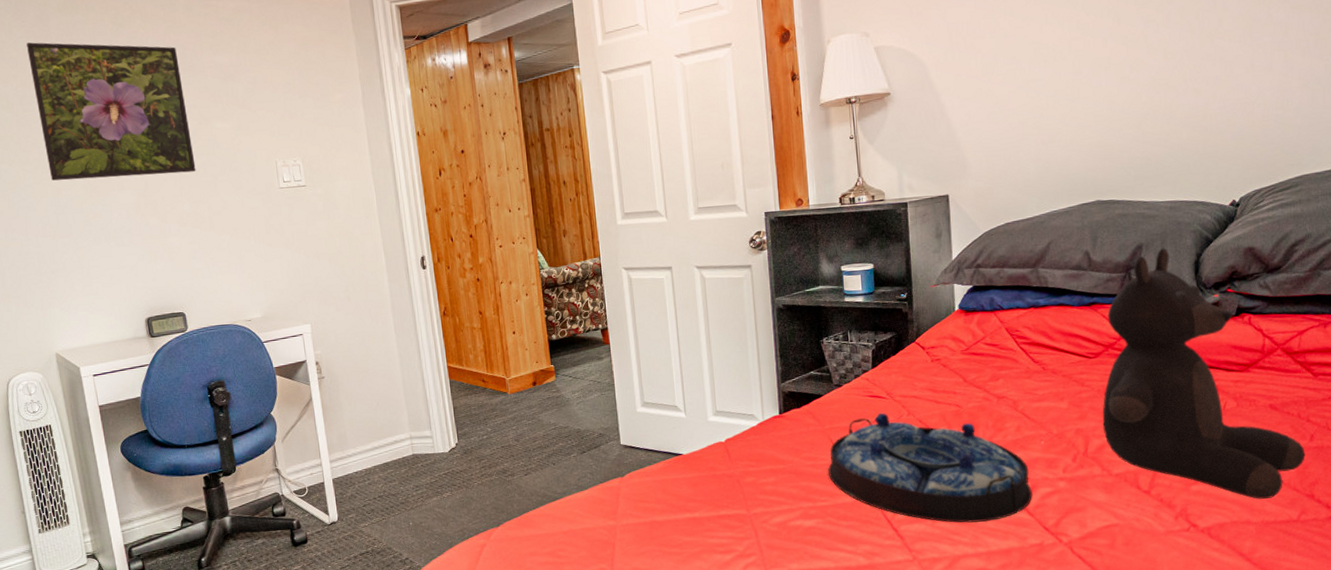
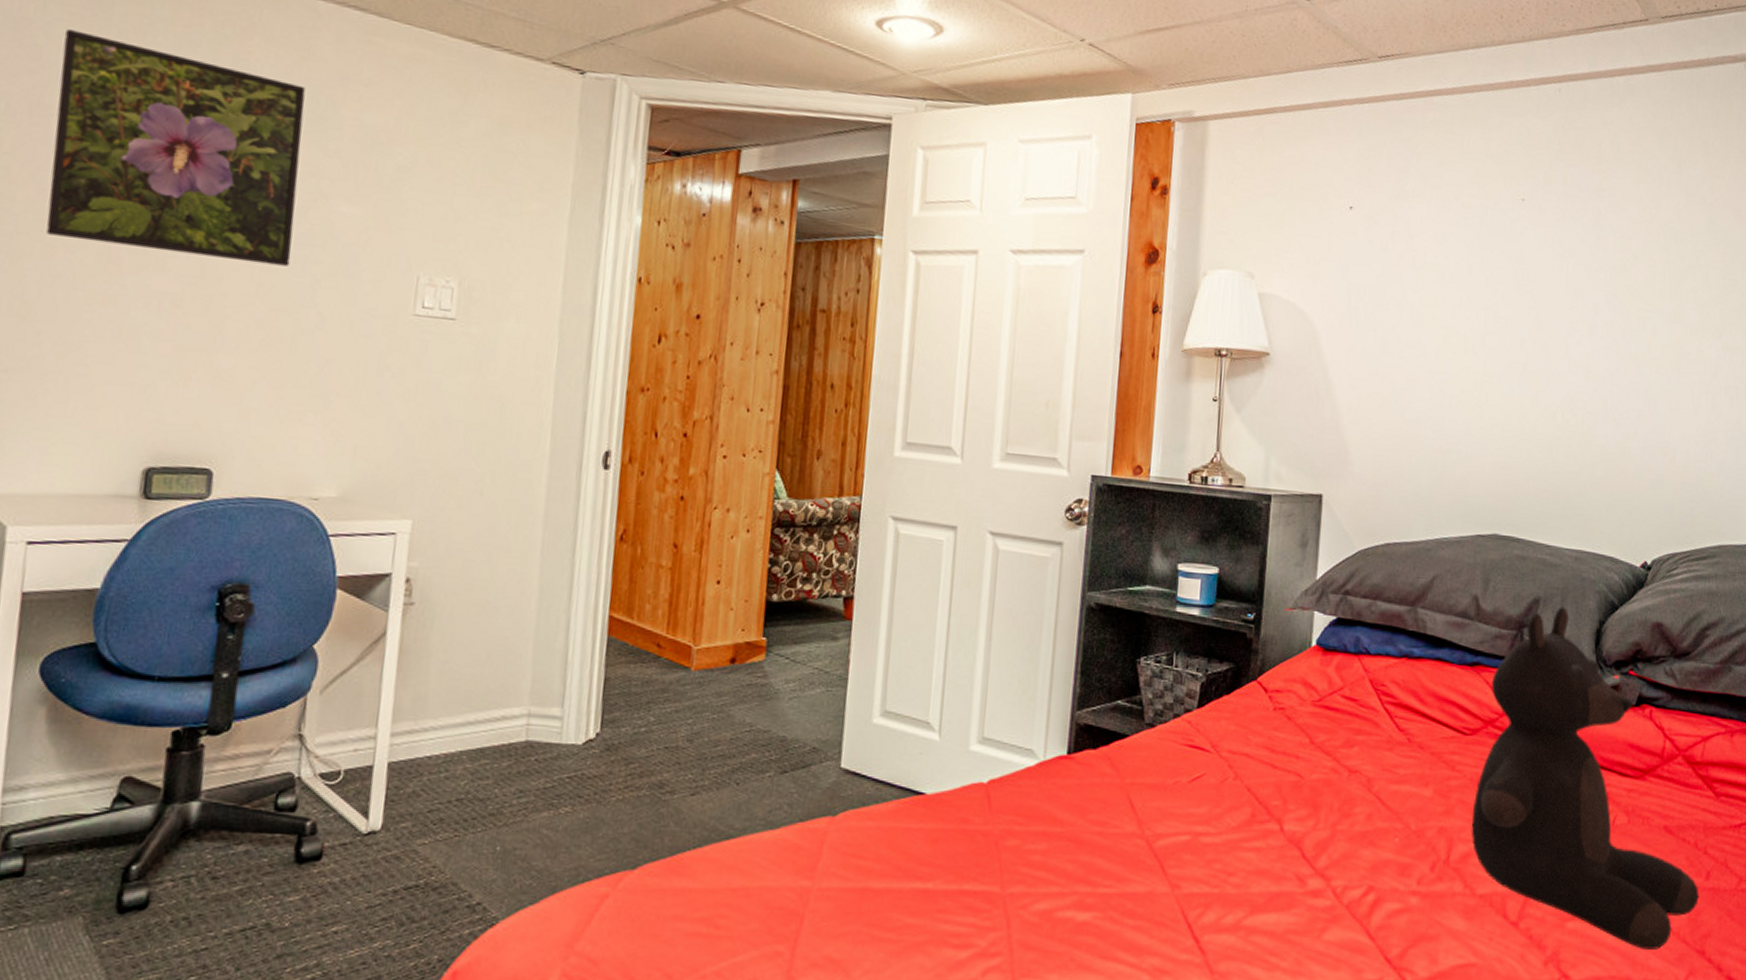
serving tray: present [828,412,1032,523] -> none [1118,770,1377,943]

